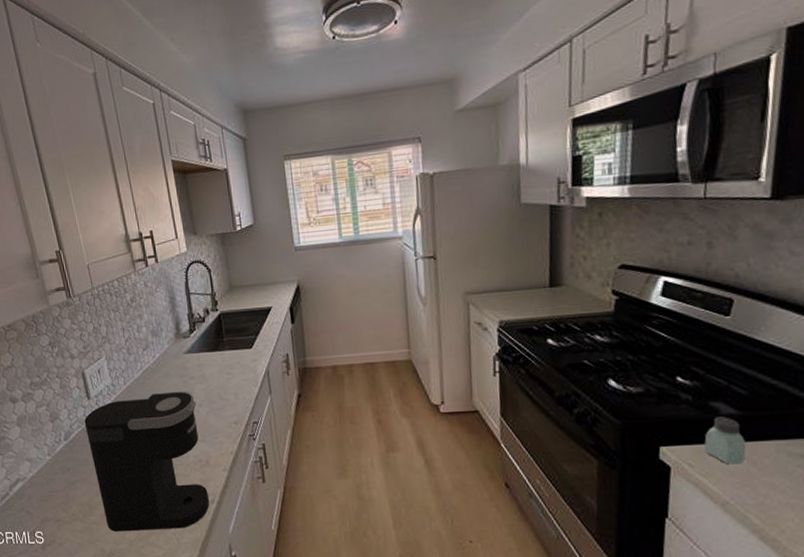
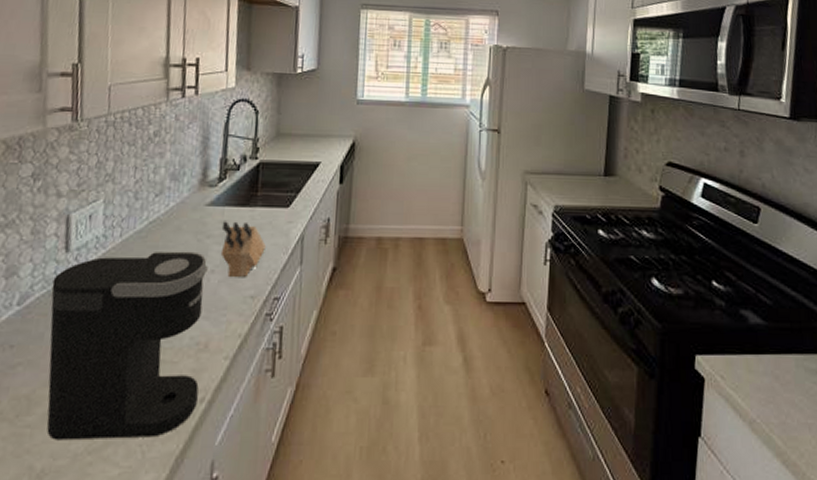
knife block: none [200,364,239,409] -> present [220,221,266,278]
saltshaker: present [704,416,747,465] -> none [735,326,772,378]

